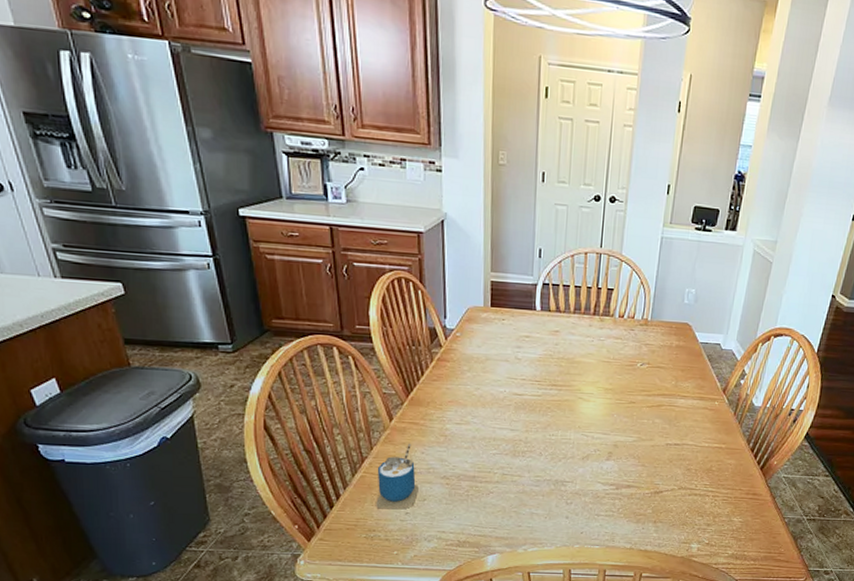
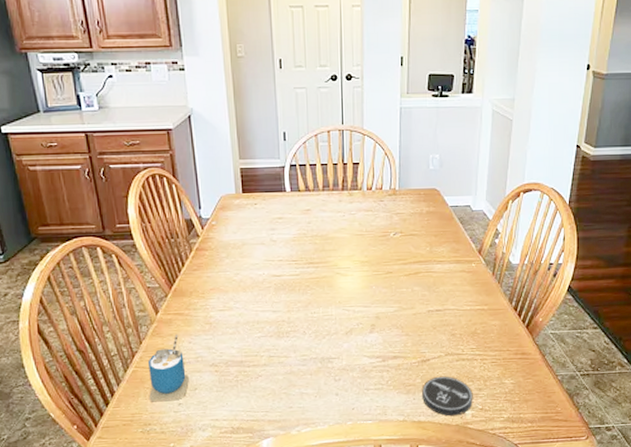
coaster: none [651,508,701,548] -> present [422,376,473,416]

